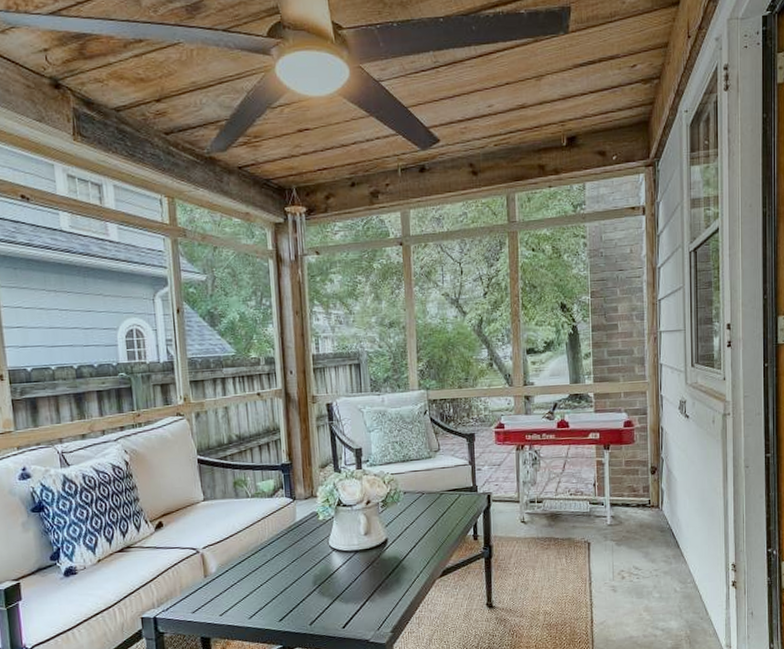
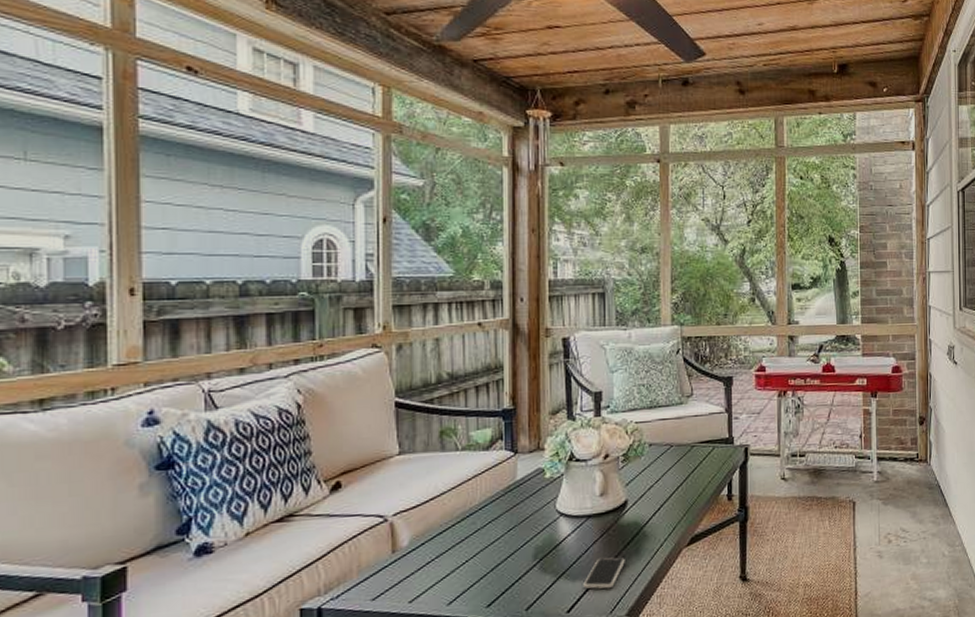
smartphone: none [354,585,388,611] -> present [583,557,625,589]

